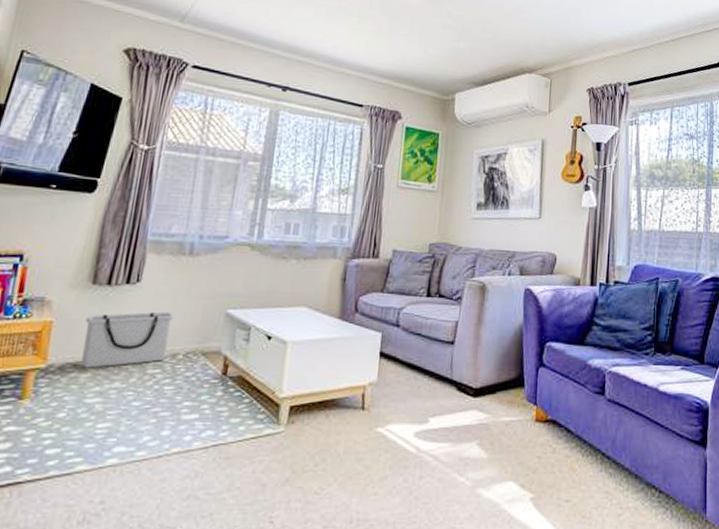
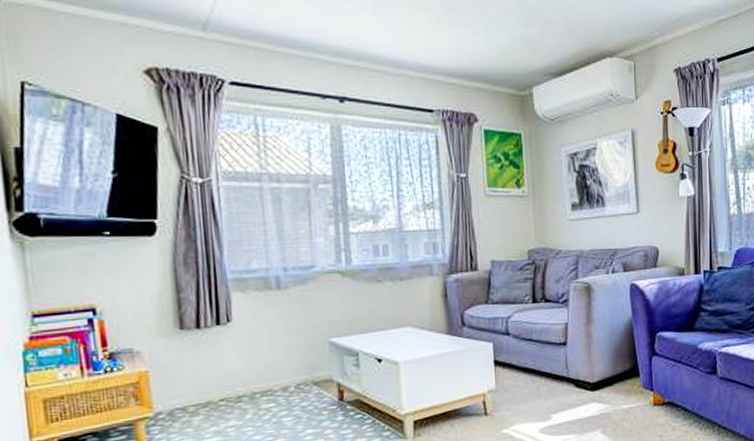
storage bin: present [81,311,174,368] -> none [183,347,277,411]

